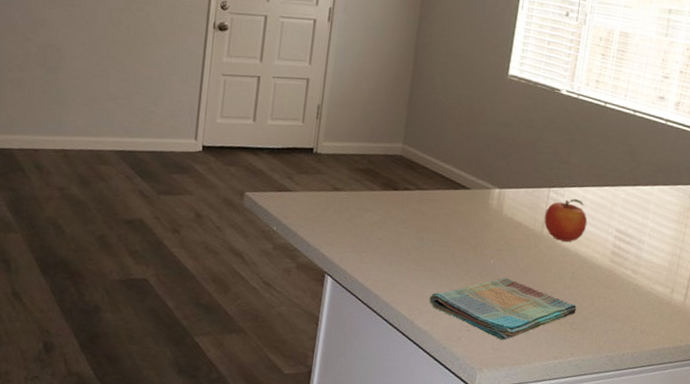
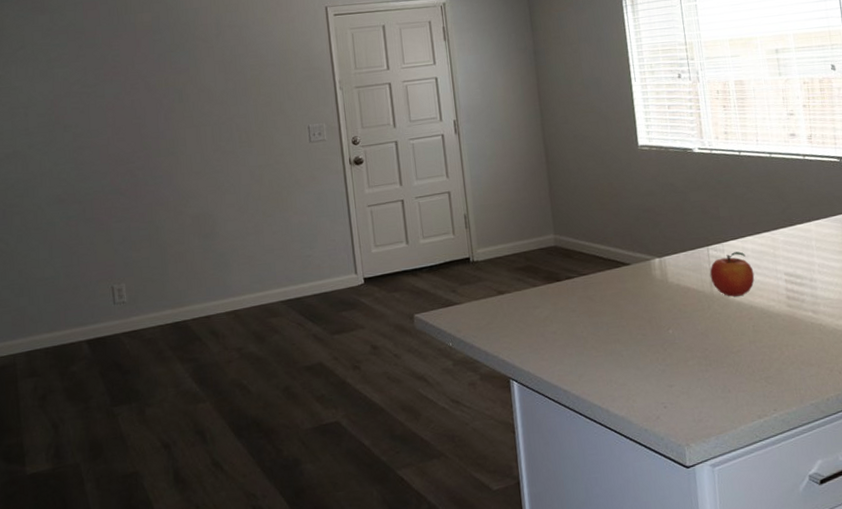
dish towel: present [429,277,577,341] -> none [618,344,768,411]

